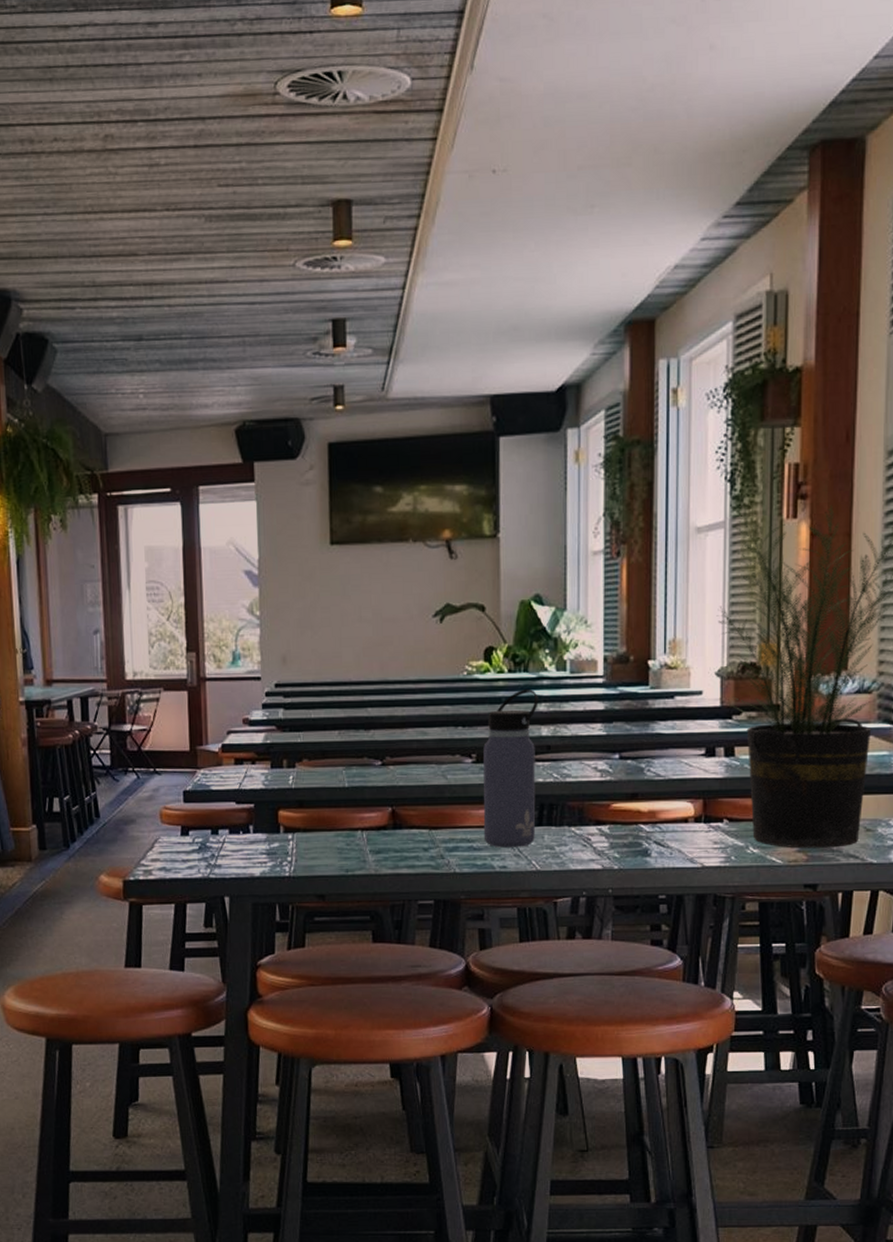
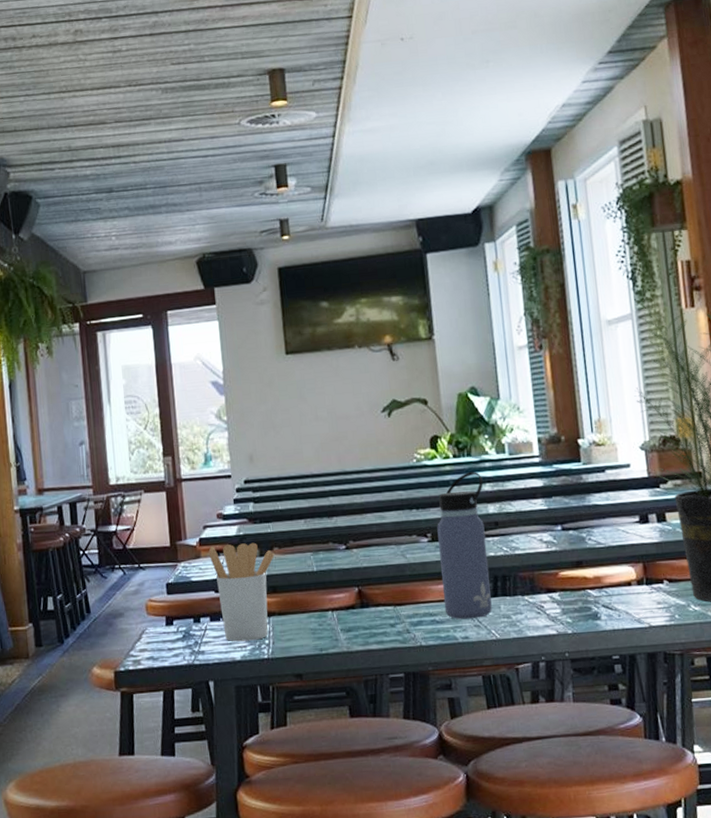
utensil holder: none [231,752,303,857] -> present [208,542,275,642]

